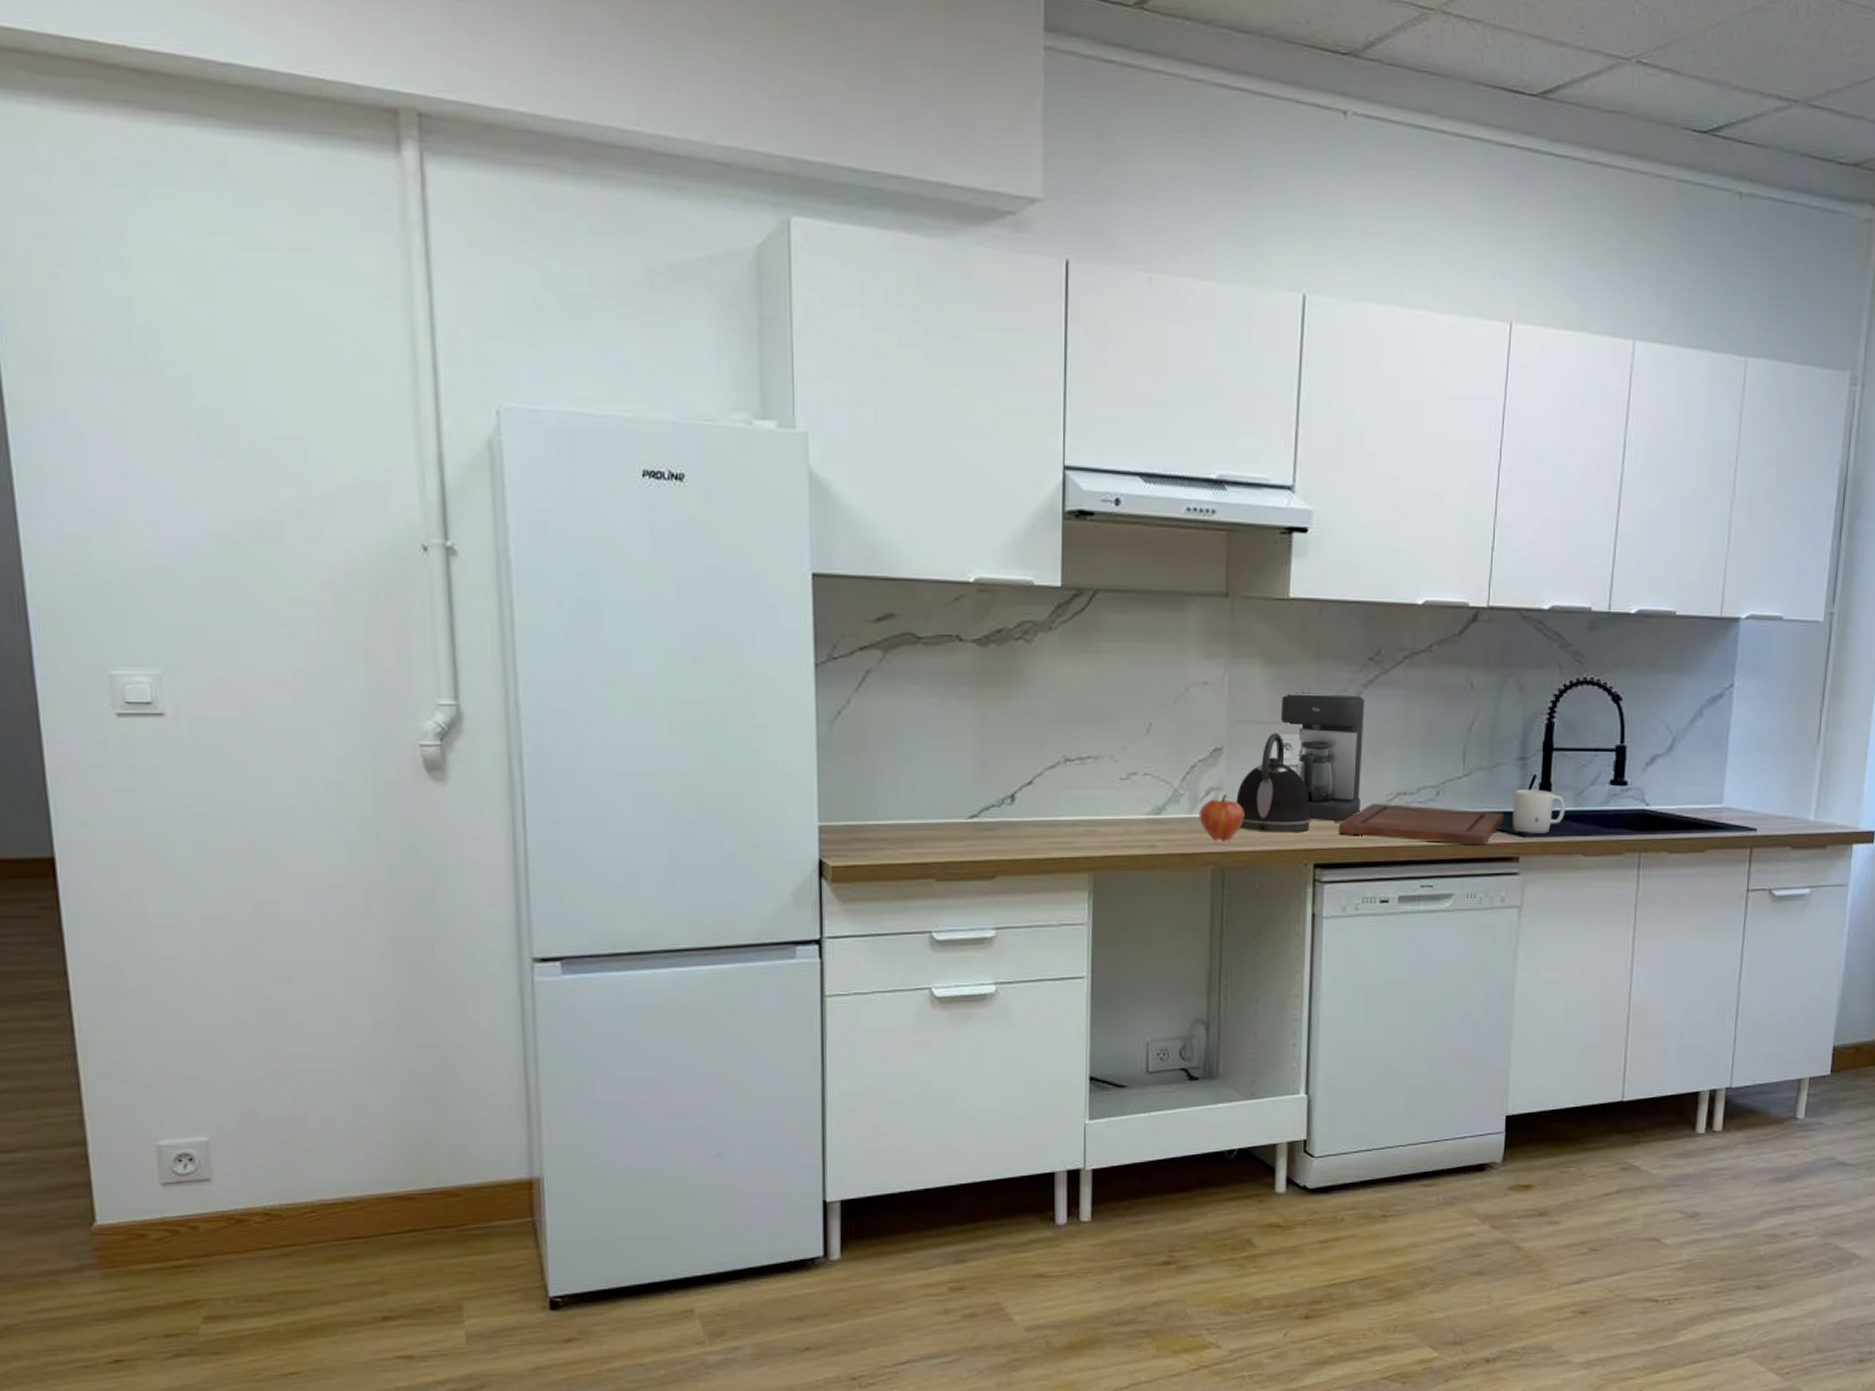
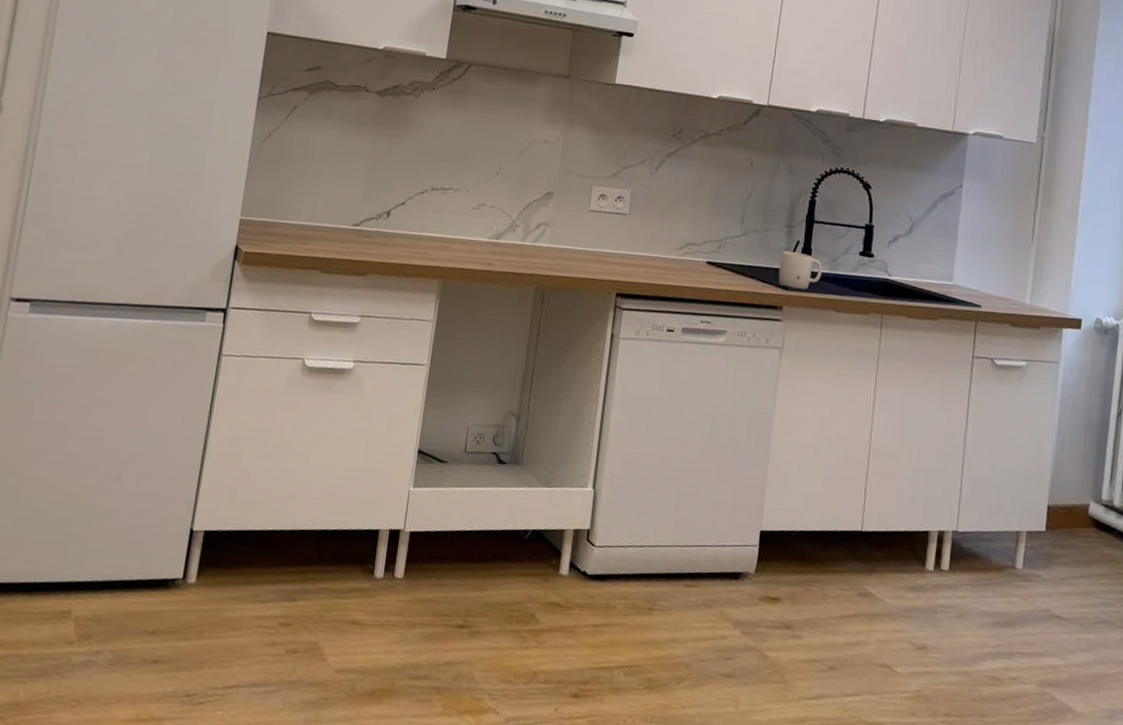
fruit: present [1199,794,1244,842] -> none [529,228,565,267]
kettle: present [1236,732,1311,833] -> none [559,185,617,266]
coffee maker: present [1281,692,1365,822] -> none [598,155,667,262]
cutting board: present [1339,802,1504,846] -> none [638,248,772,294]

